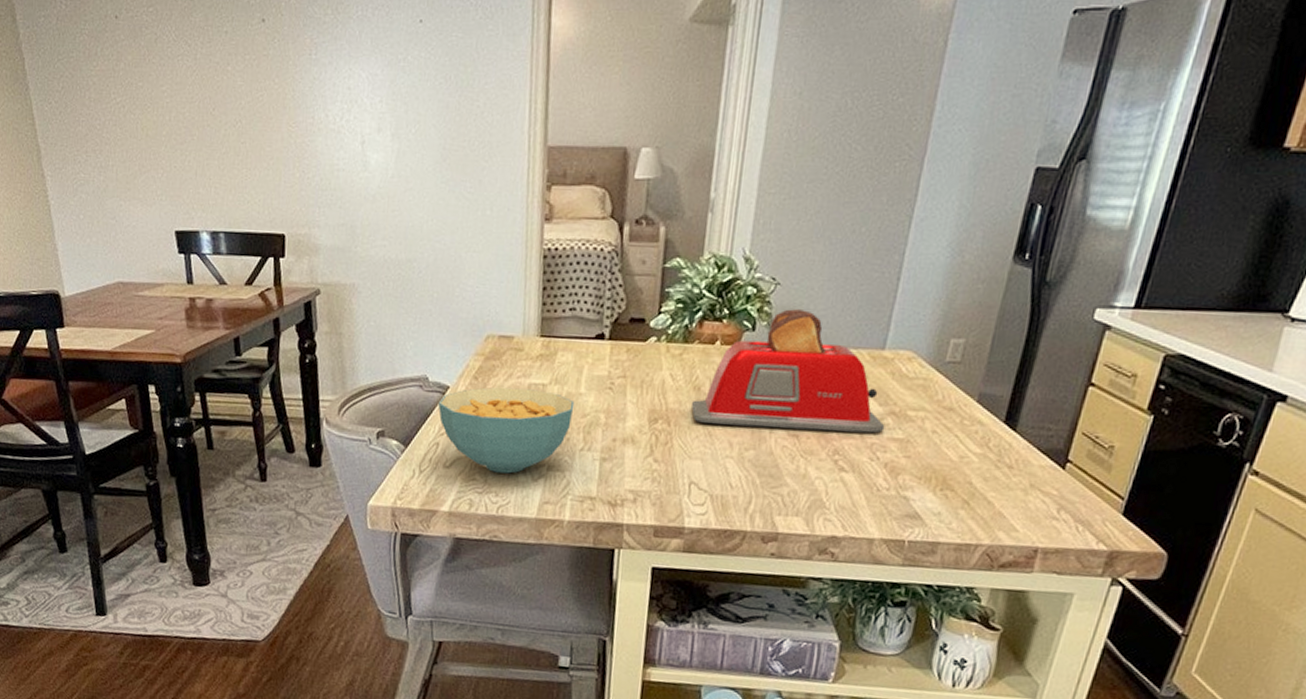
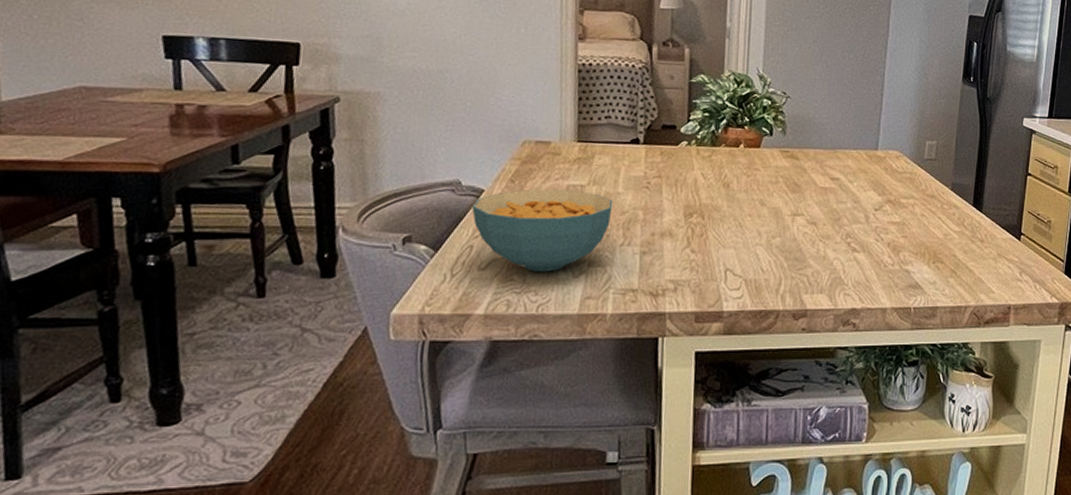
toaster: present [691,309,885,434] -> none [723,117,885,219]

